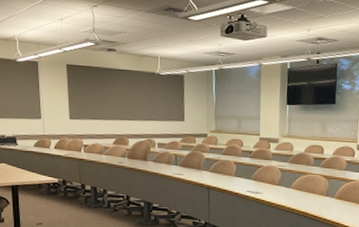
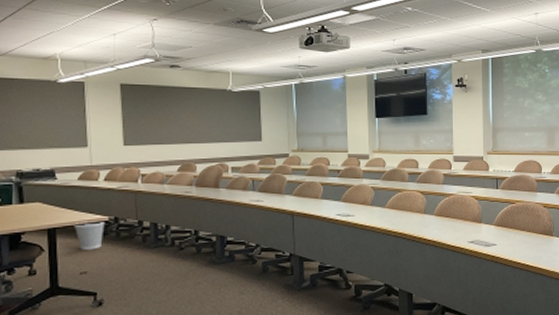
wastebasket: none [31,181,55,205] -> present [73,221,105,250]

